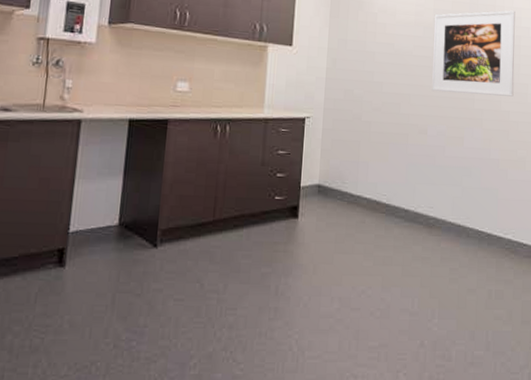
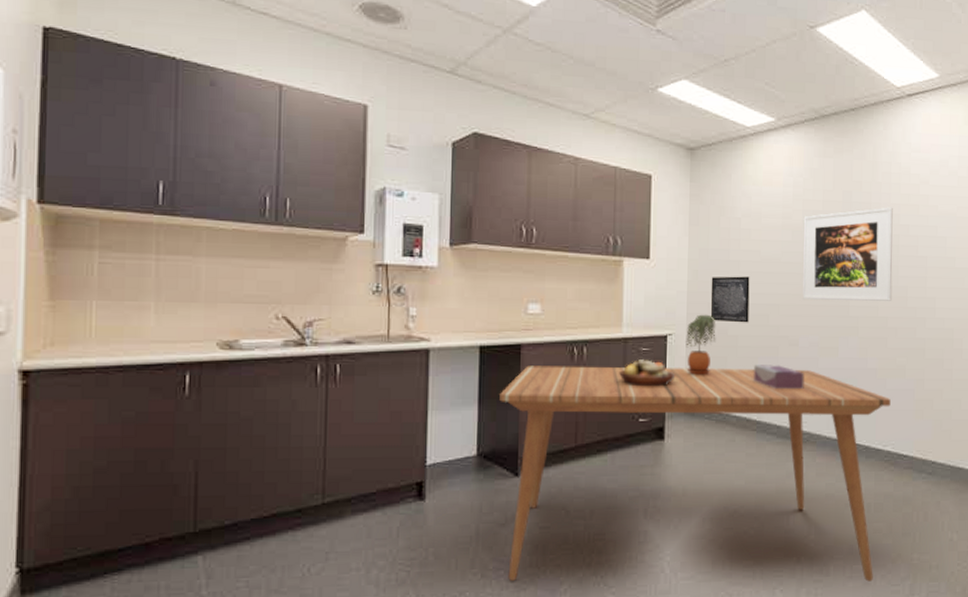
dining table: none [139,140,512,369] -> present [499,366,891,582]
fruit bowl: none [258,140,312,166] -> present [619,360,676,387]
potted plant: none [322,100,351,157] -> present [686,314,716,375]
wall art: none [346,65,384,110] -> present [710,276,750,323]
tissue box: none [384,150,432,175] -> present [754,365,805,390]

